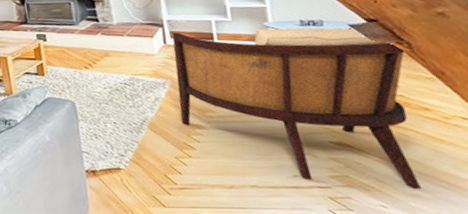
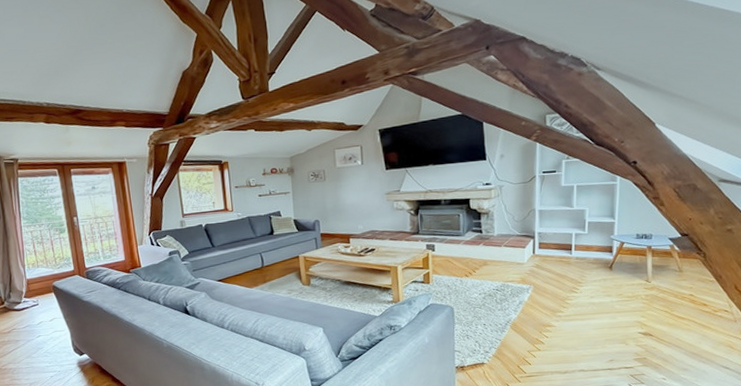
armchair: present [172,27,421,188] -> none [536,240,700,364]

